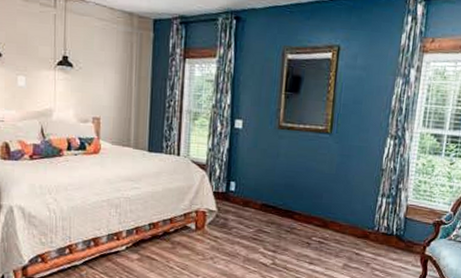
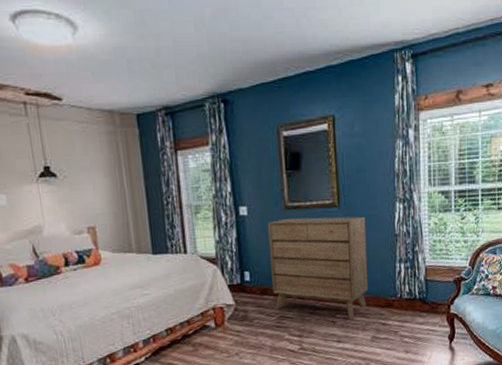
dresser: none [255,137,355,244] -> present [268,216,369,319]

